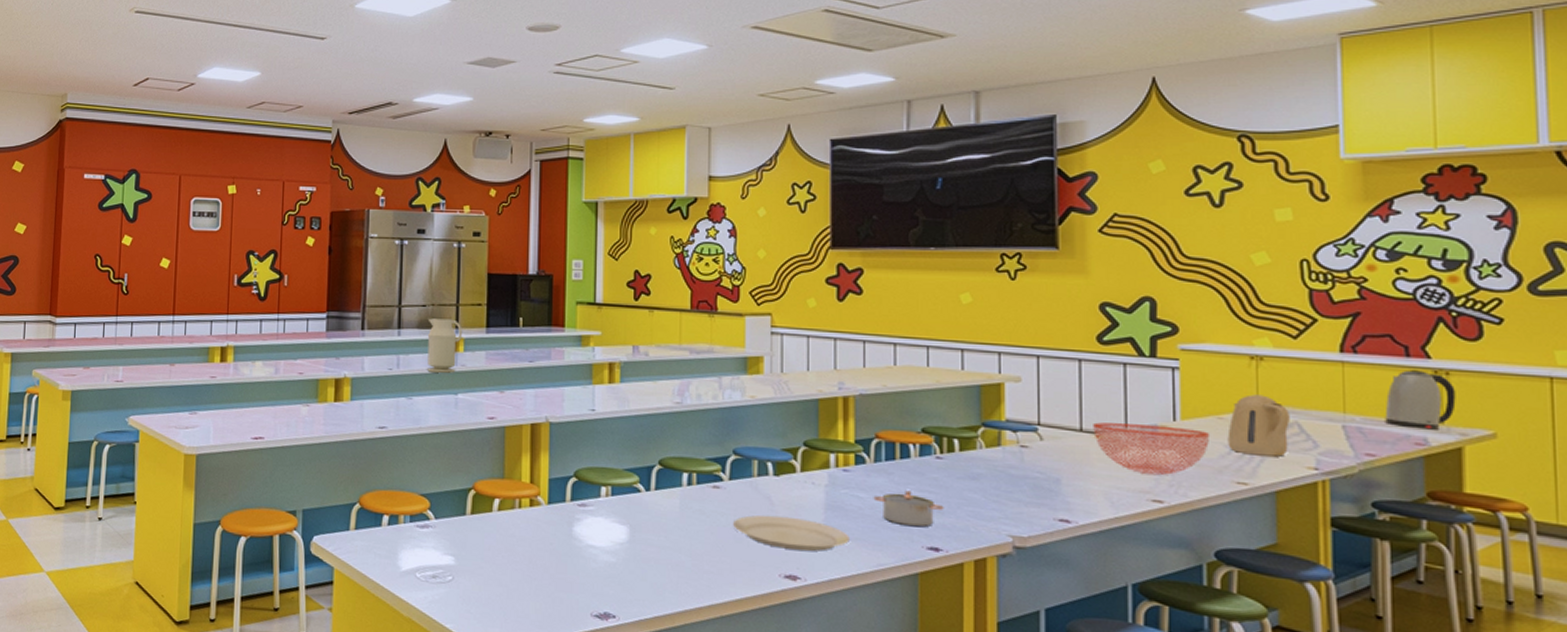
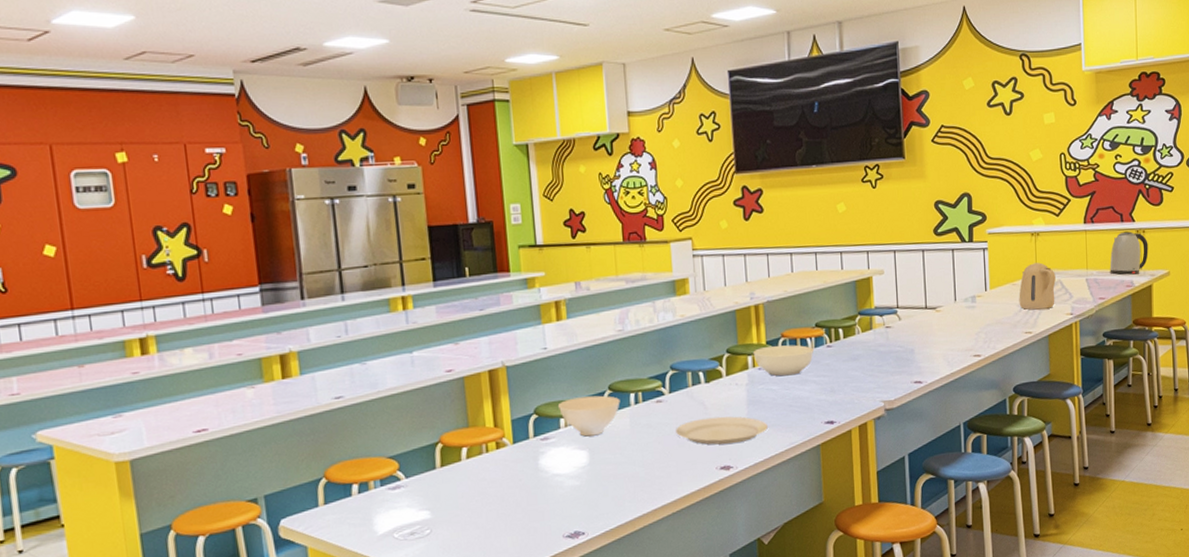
water jug: present [427,318,463,373] -> none [371,277,410,334]
bowl: none [600,467,671,512] -> present [557,395,620,437]
bowl: none [837,446,919,485] -> present [753,344,815,377]
cooking pot: present [873,490,944,527] -> none [783,377,835,408]
colander: present [1093,422,1211,476] -> none [934,295,1009,336]

